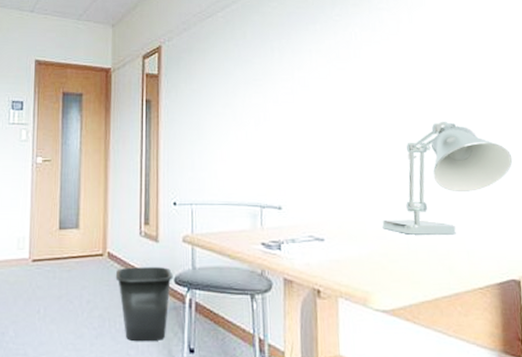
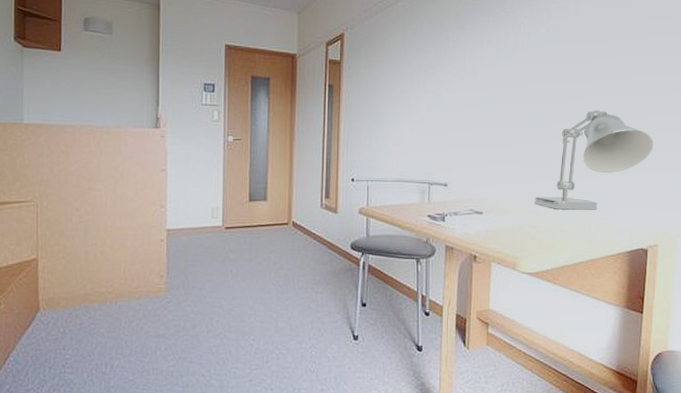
waste bin: present [115,267,173,342] -> none [299,234,350,297]

